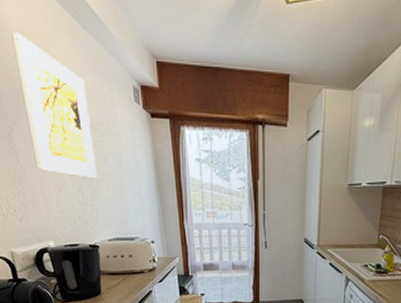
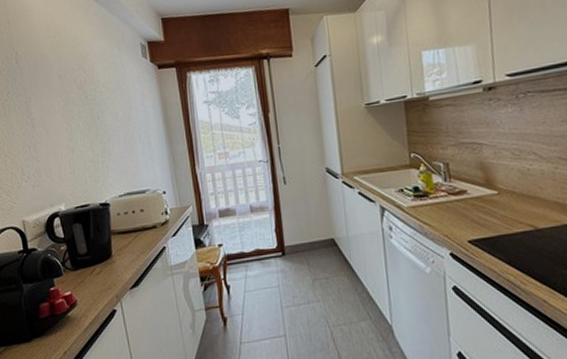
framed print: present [11,32,98,179] -> none [34,15,108,135]

